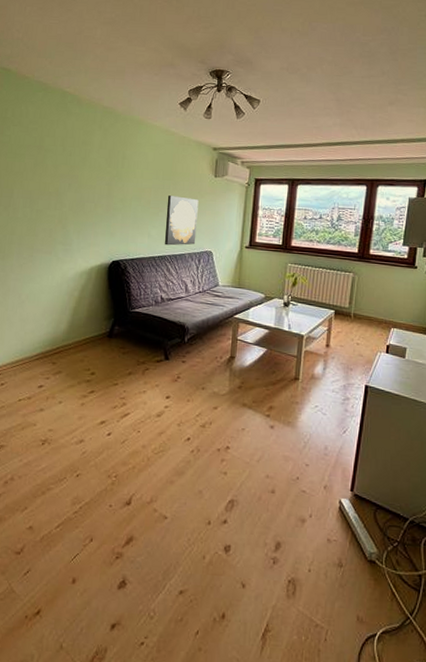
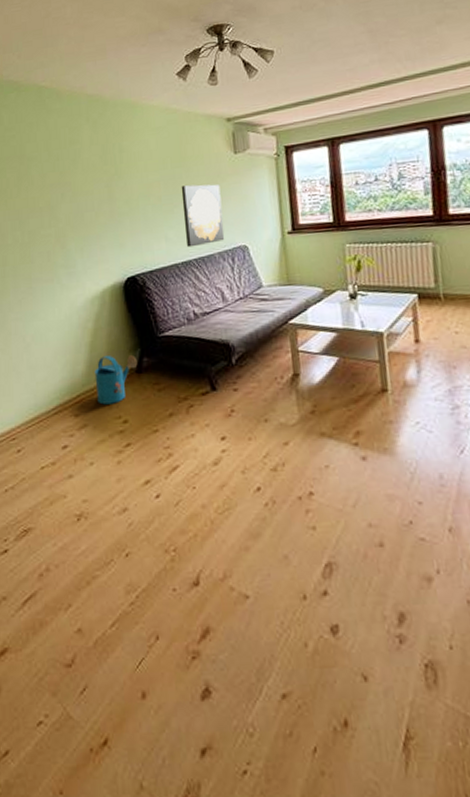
watering can: none [73,319,110,359] -> present [94,354,138,405]

